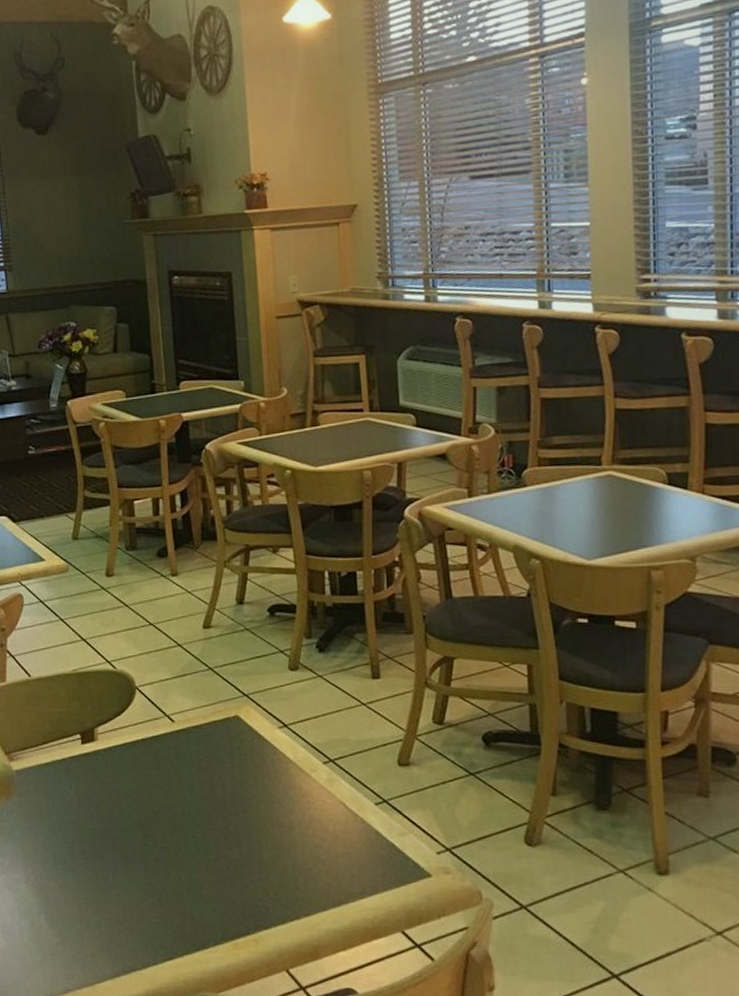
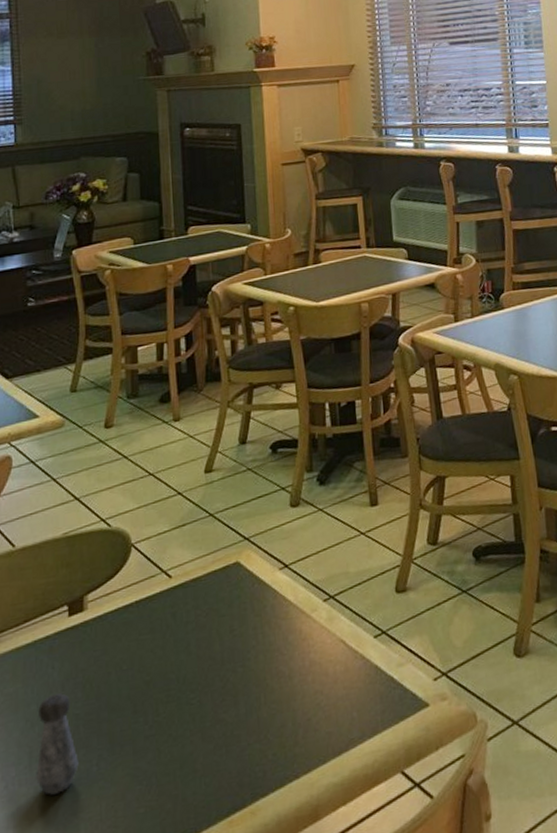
salt shaker: none [59,810,97,893] -> present [36,693,79,795]

